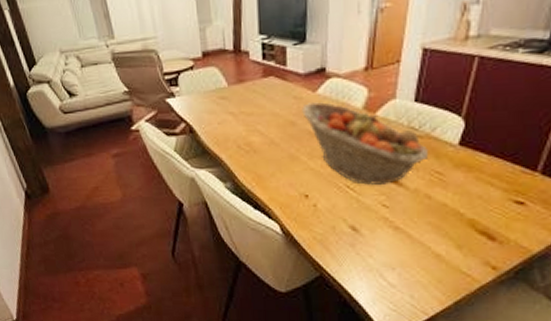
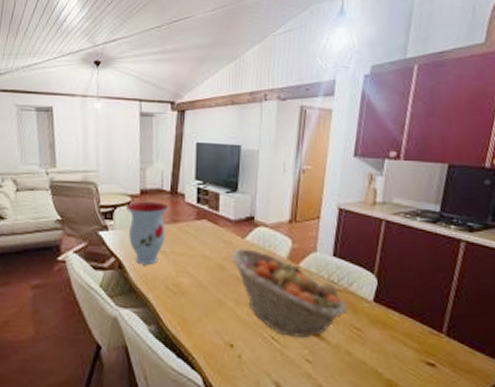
vase: none [188,63,234,127] -> present [125,201,170,264]

